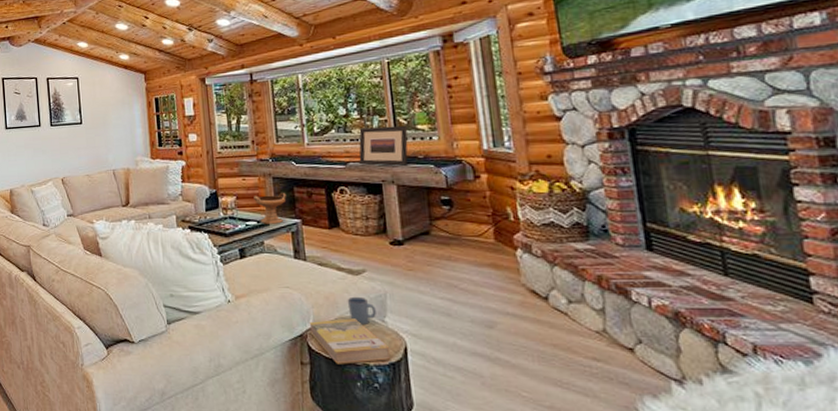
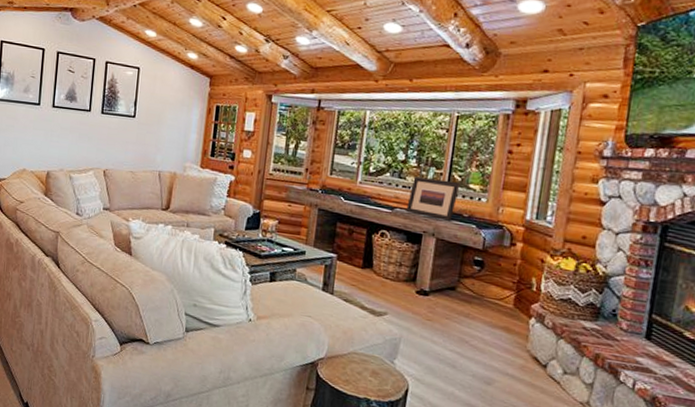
decorative bowl: present [254,192,286,224] -> none [295,223,328,255]
book: present [309,318,391,364] -> none [321,352,393,398]
mug: present [347,296,376,326] -> none [362,335,388,364]

